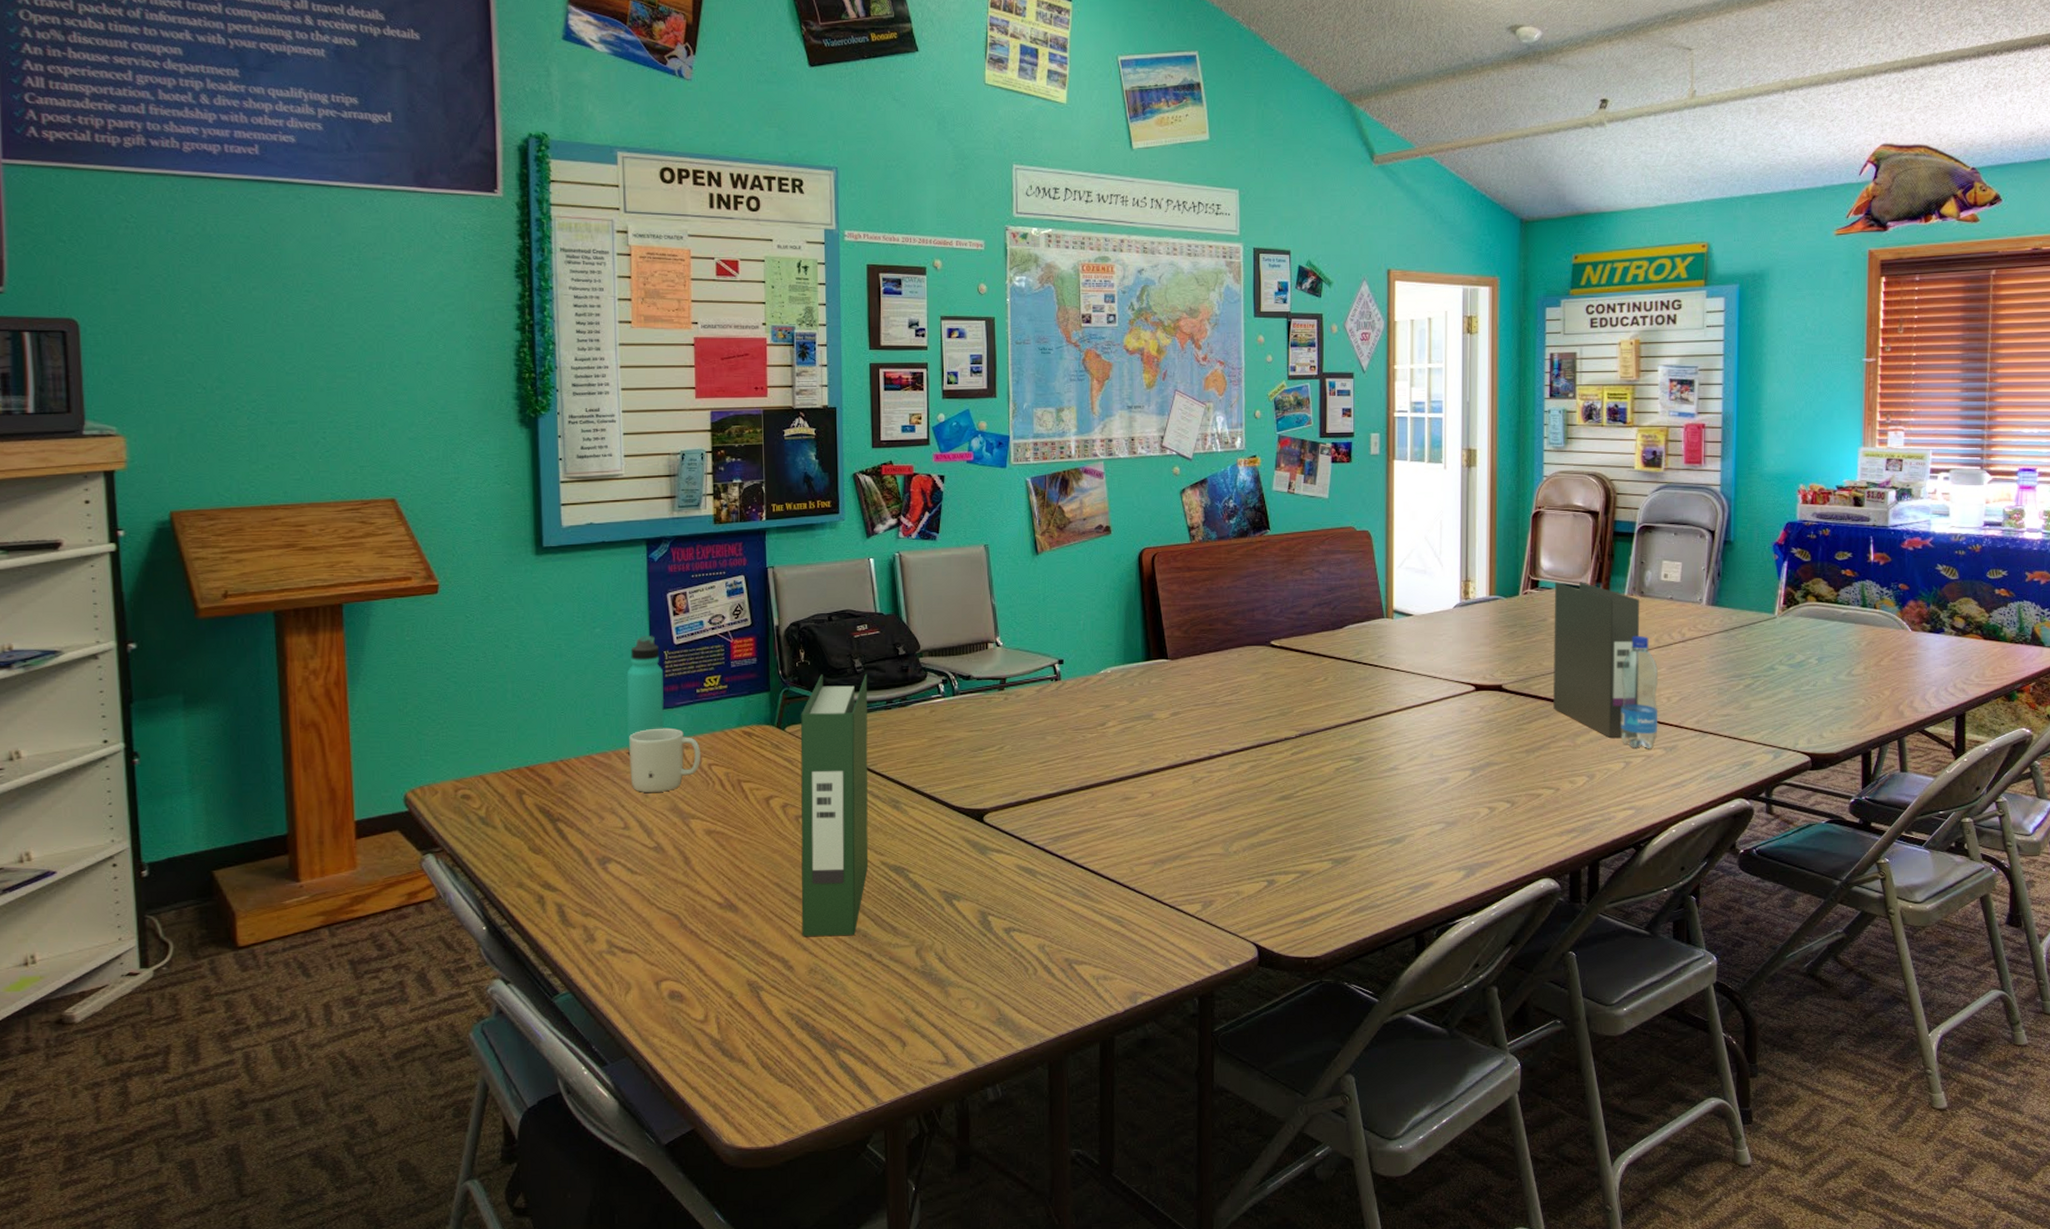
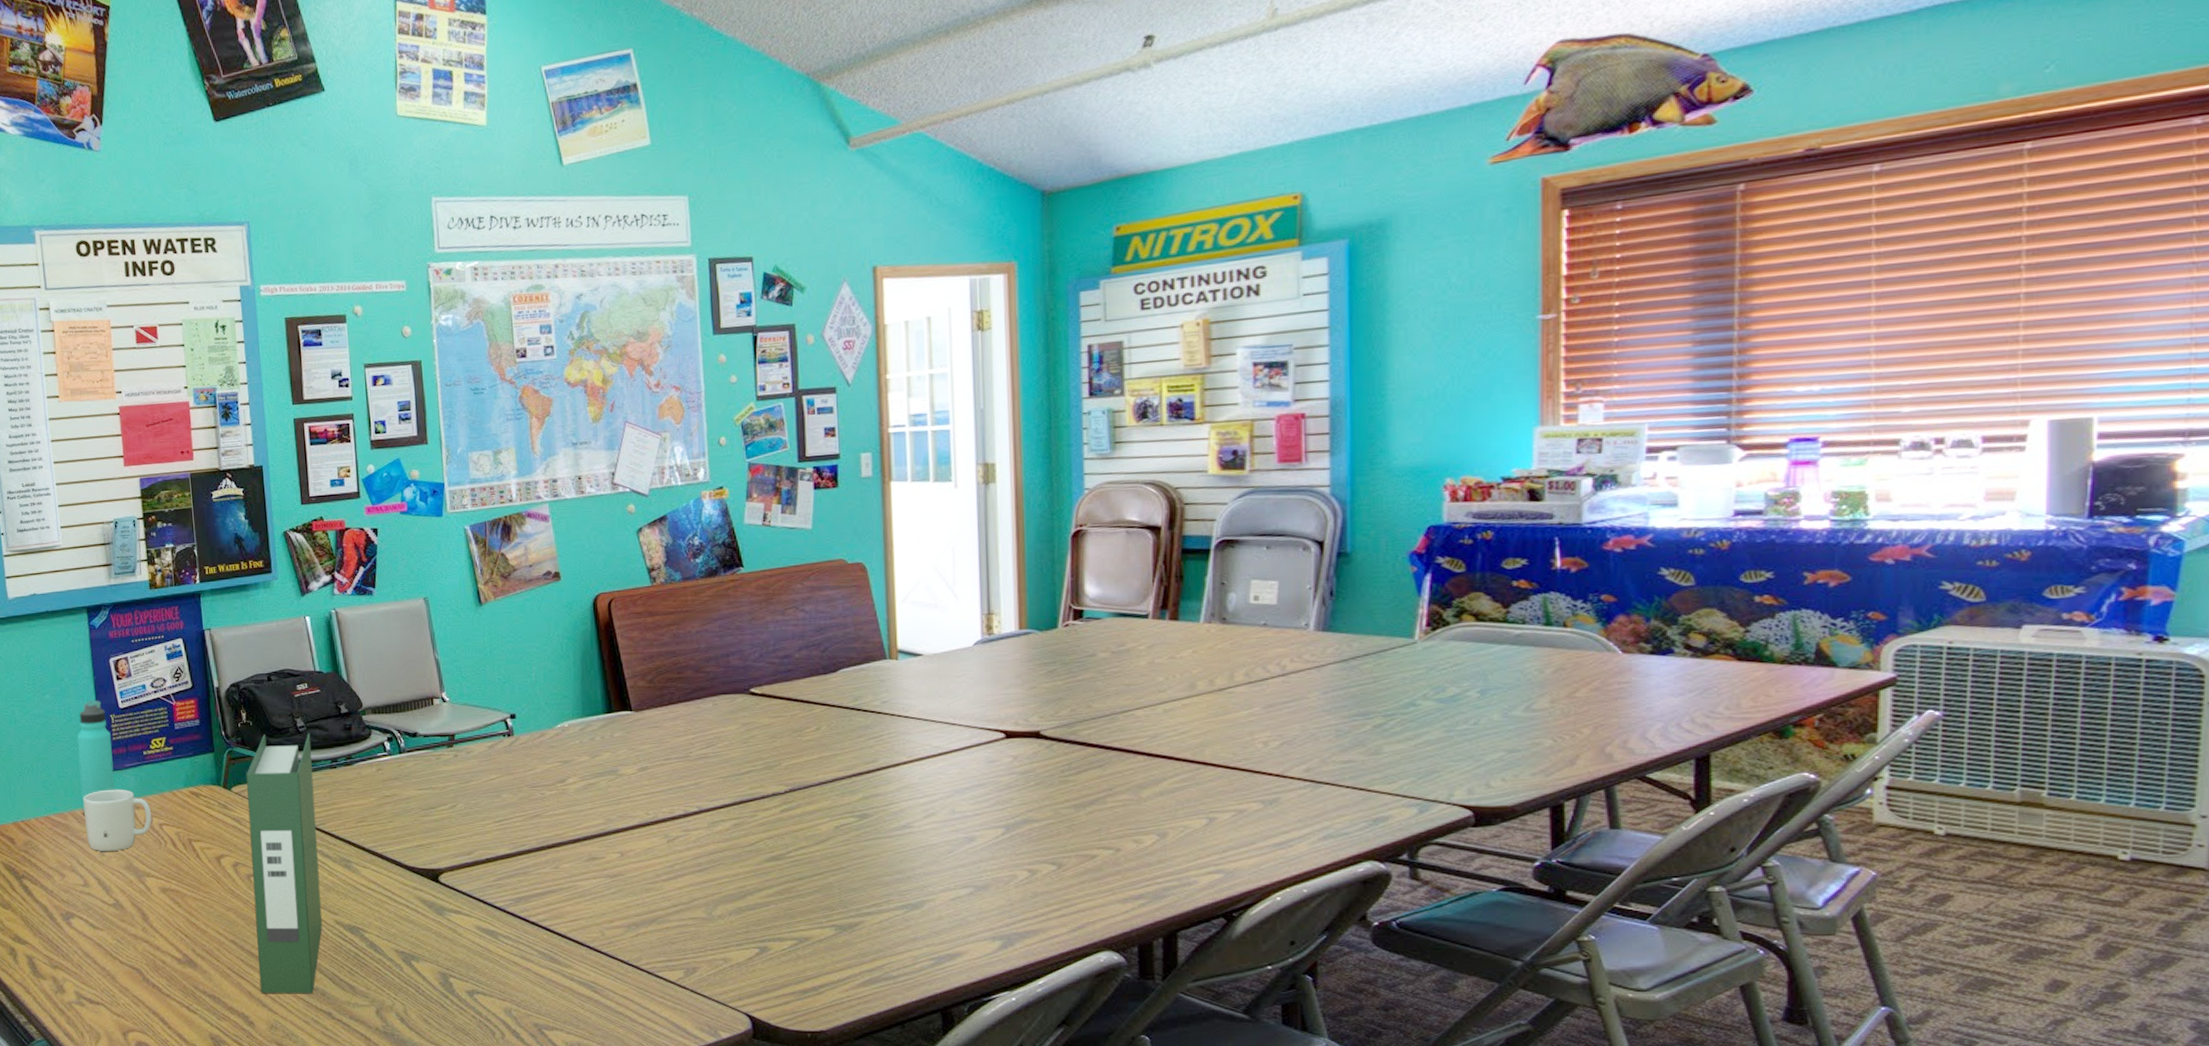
binder: present [1553,582,1640,739] -> none [1104,609,1223,791]
bottle: present [1621,635,1659,749] -> none [1198,669,1252,803]

